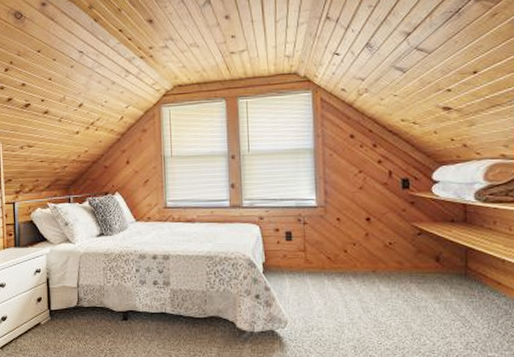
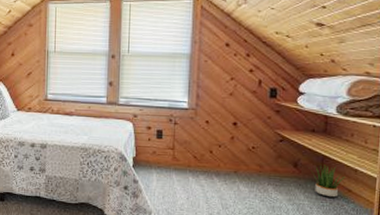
potted plant: none [452,256,493,292] -> present [308,164,345,198]

